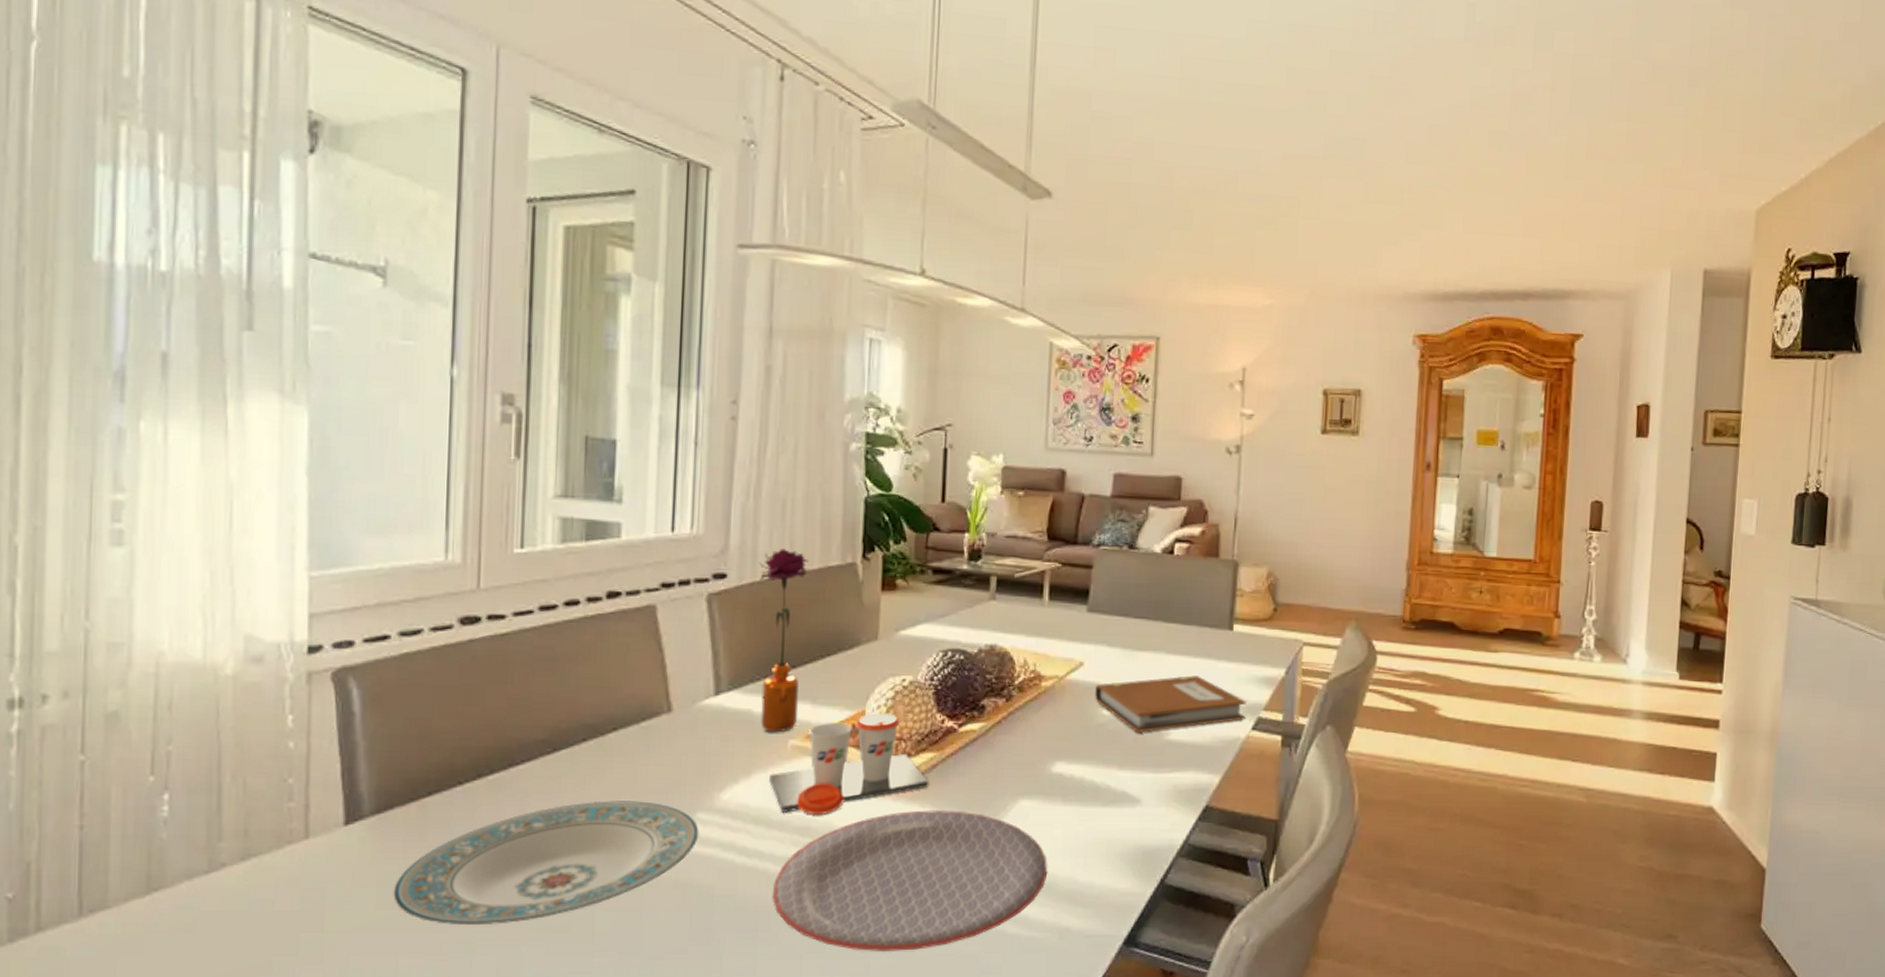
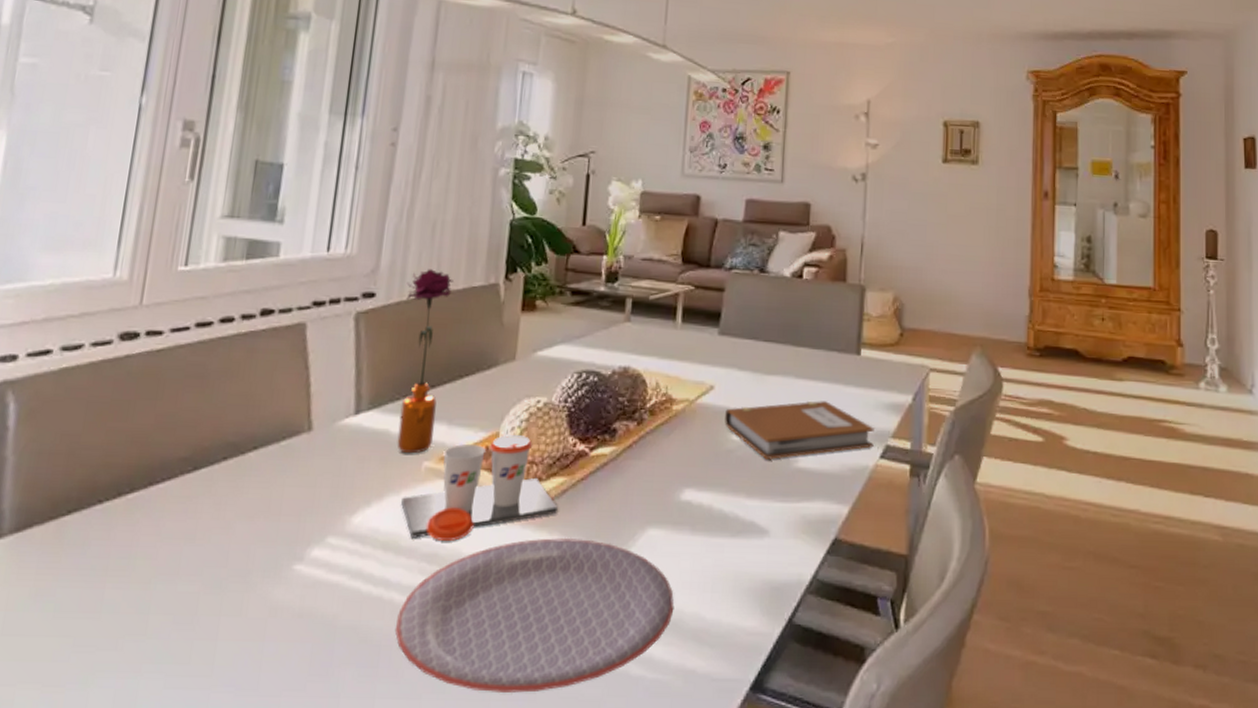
plate: present [393,801,699,926] -> none [19,522,328,656]

